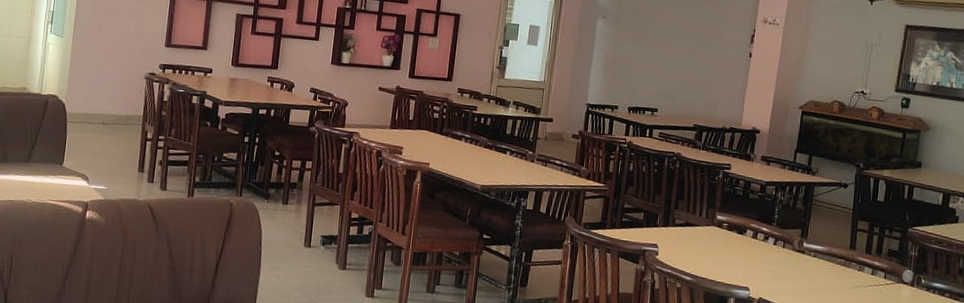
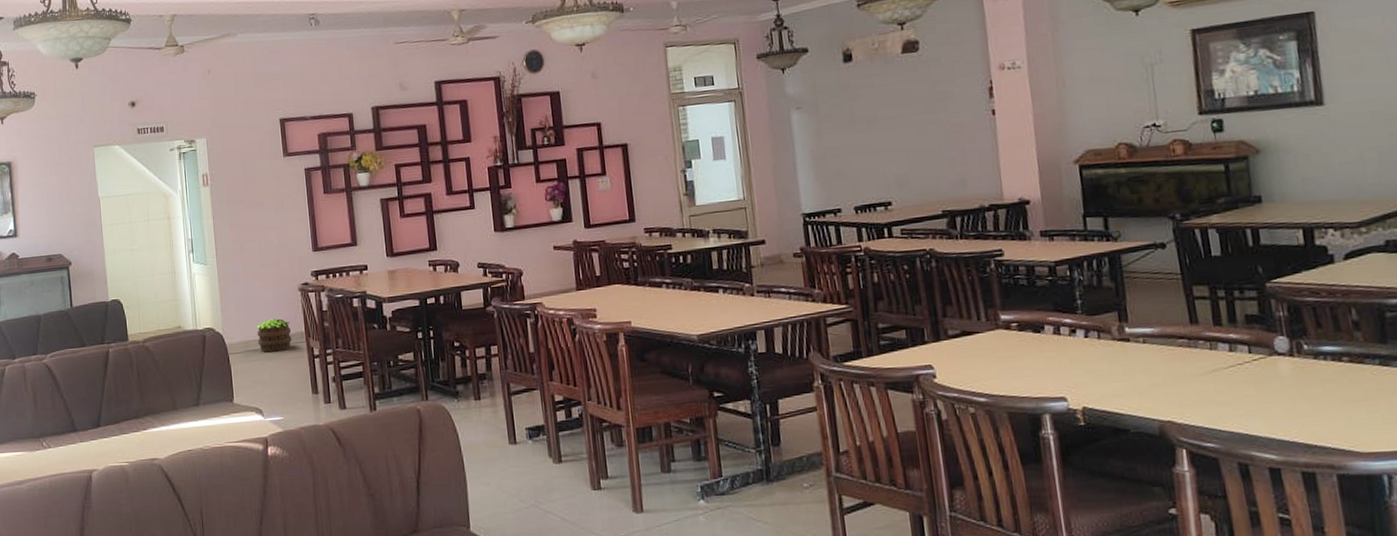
potted plant: none [97,98,131,129] -> present [256,318,292,353]

